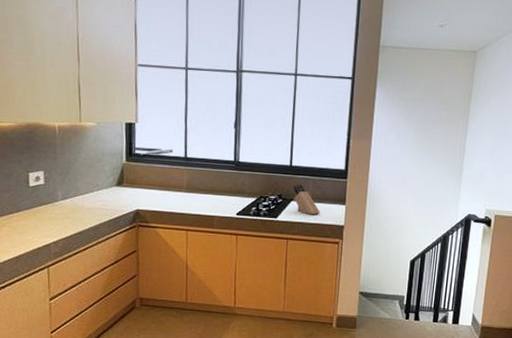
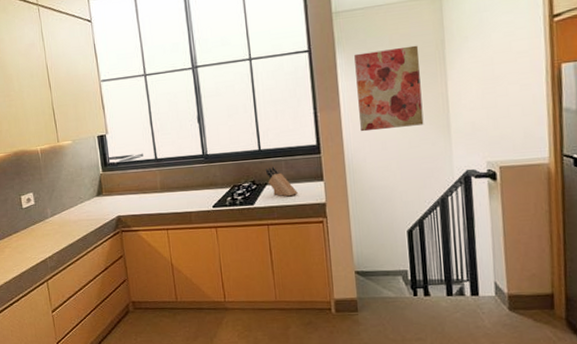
wall art: none [386,90,449,168] -> present [354,45,424,132]

